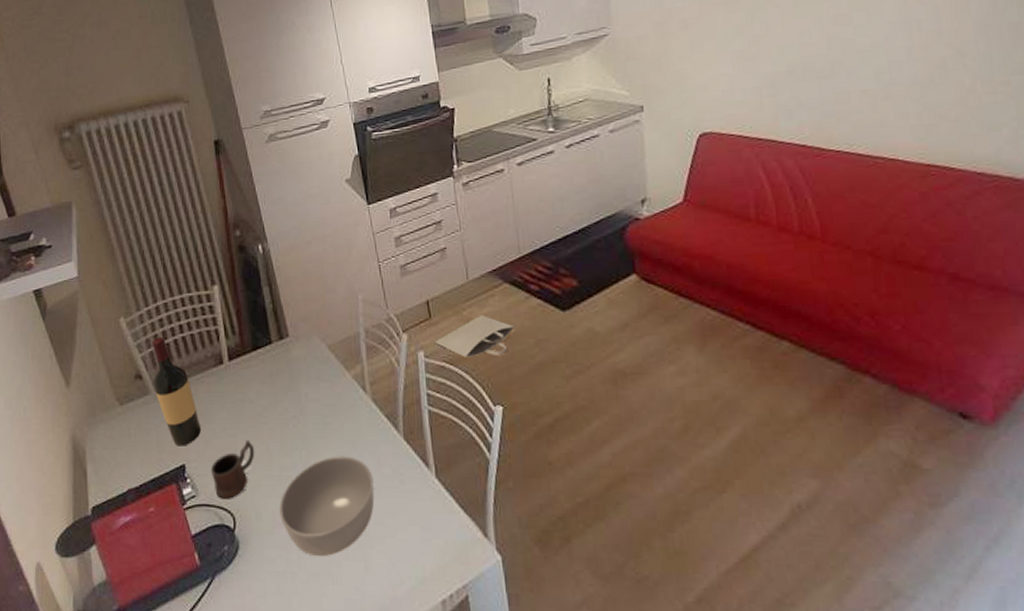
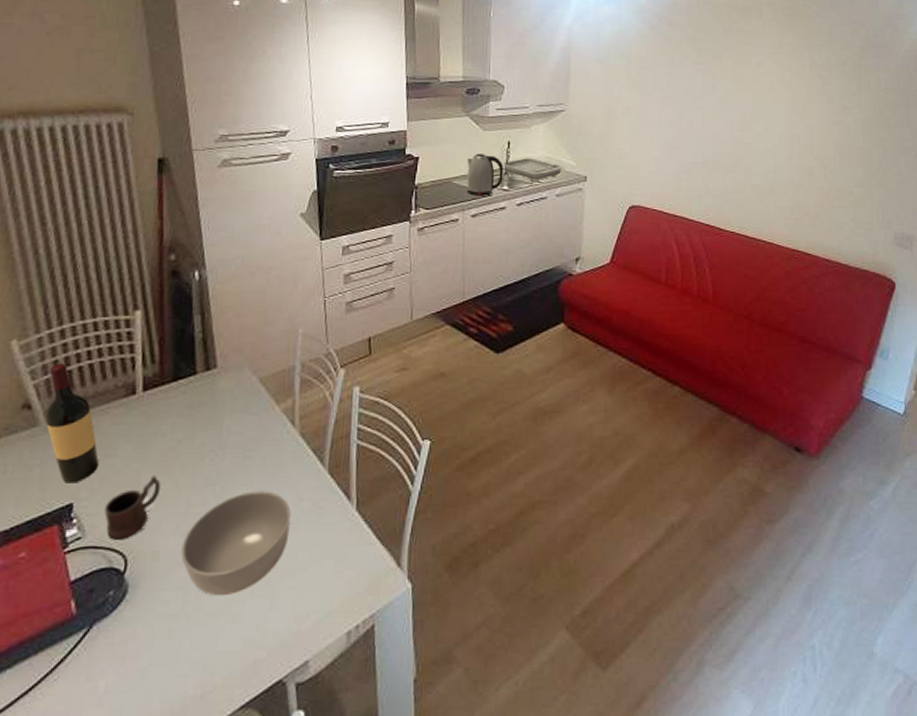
tote bag: present [434,314,515,358] -> none [371,353,451,394]
kettle: none [505,95,547,142] -> present [466,154,503,196]
dish rack: none [542,92,615,120] -> present [501,157,564,183]

